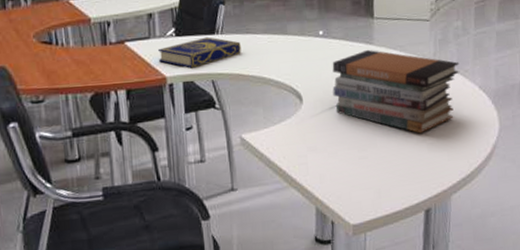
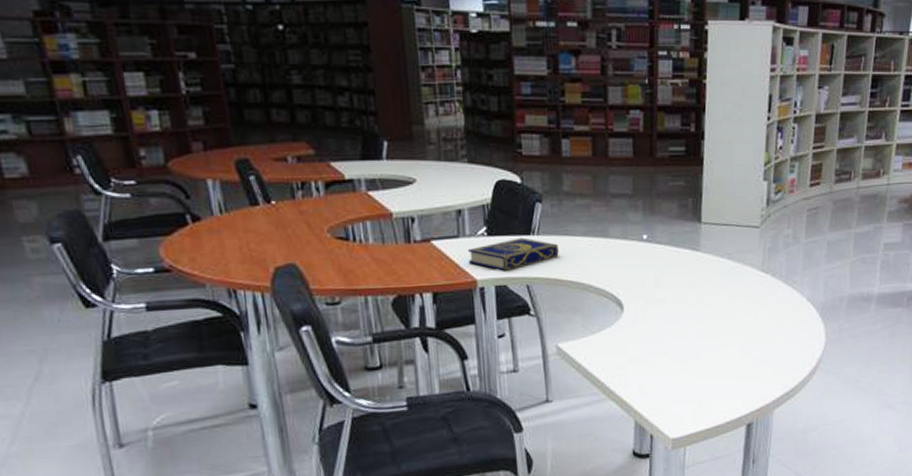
book stack: present [332,49,460,134] -> none [655,256,788,346]

